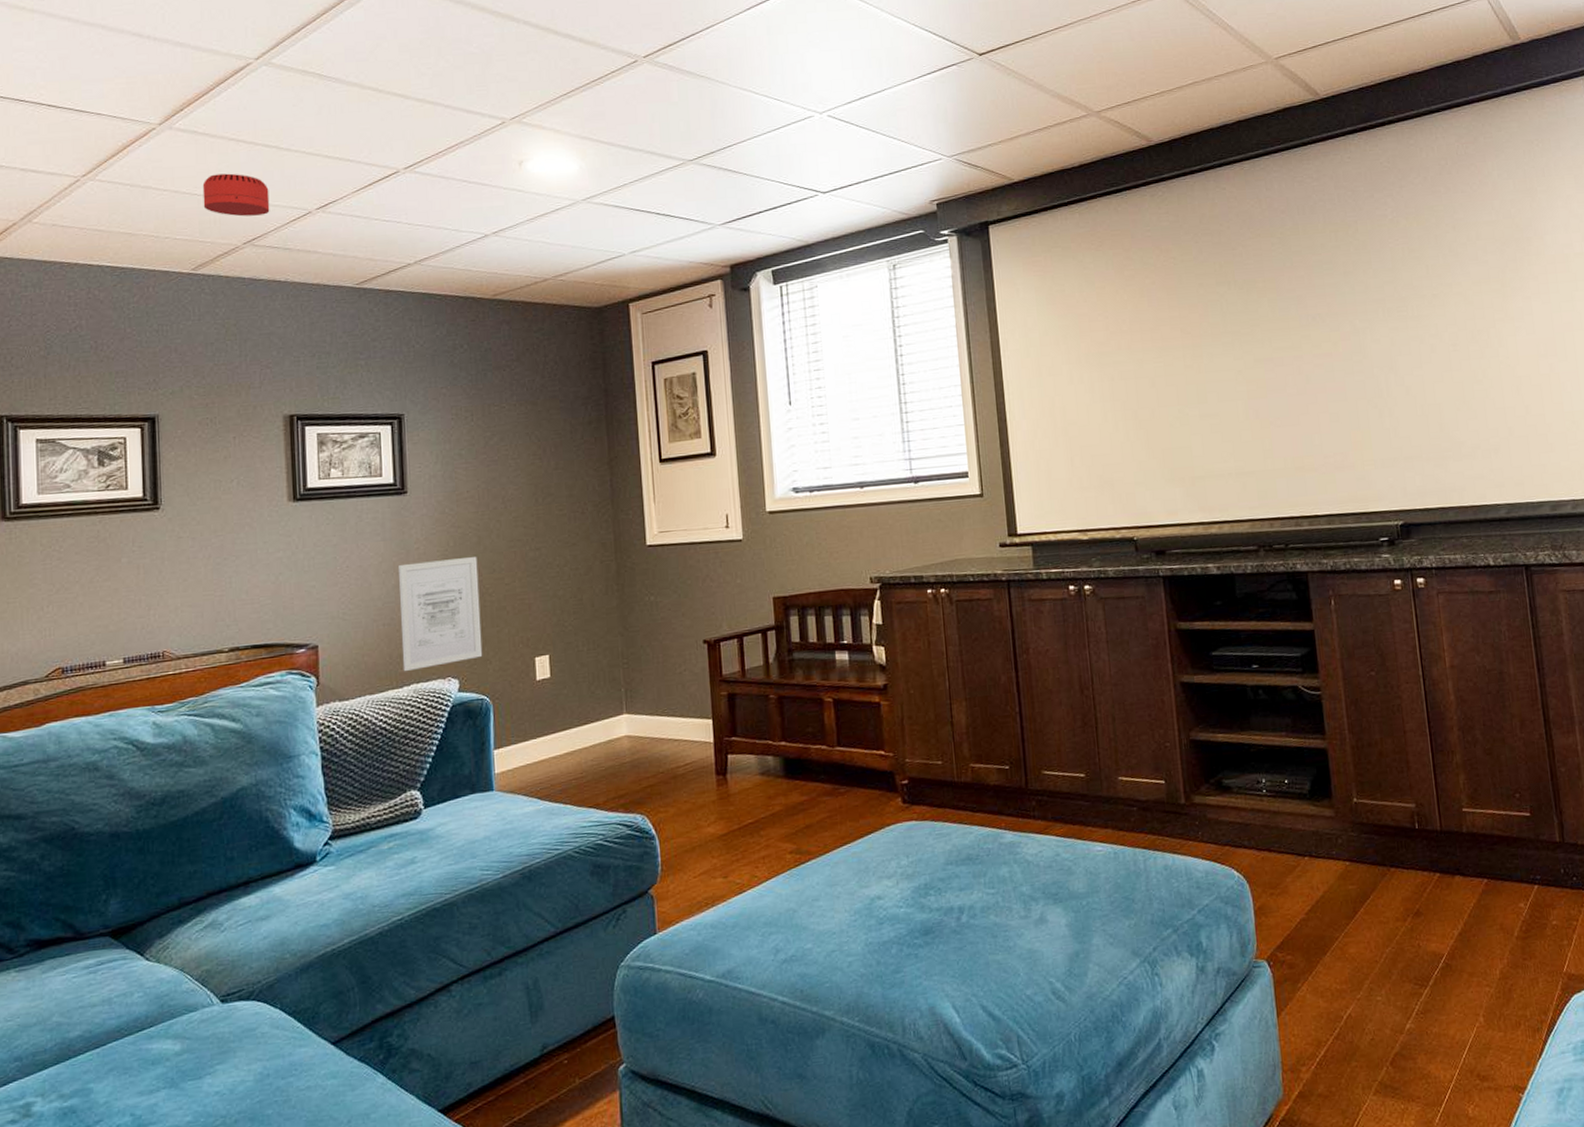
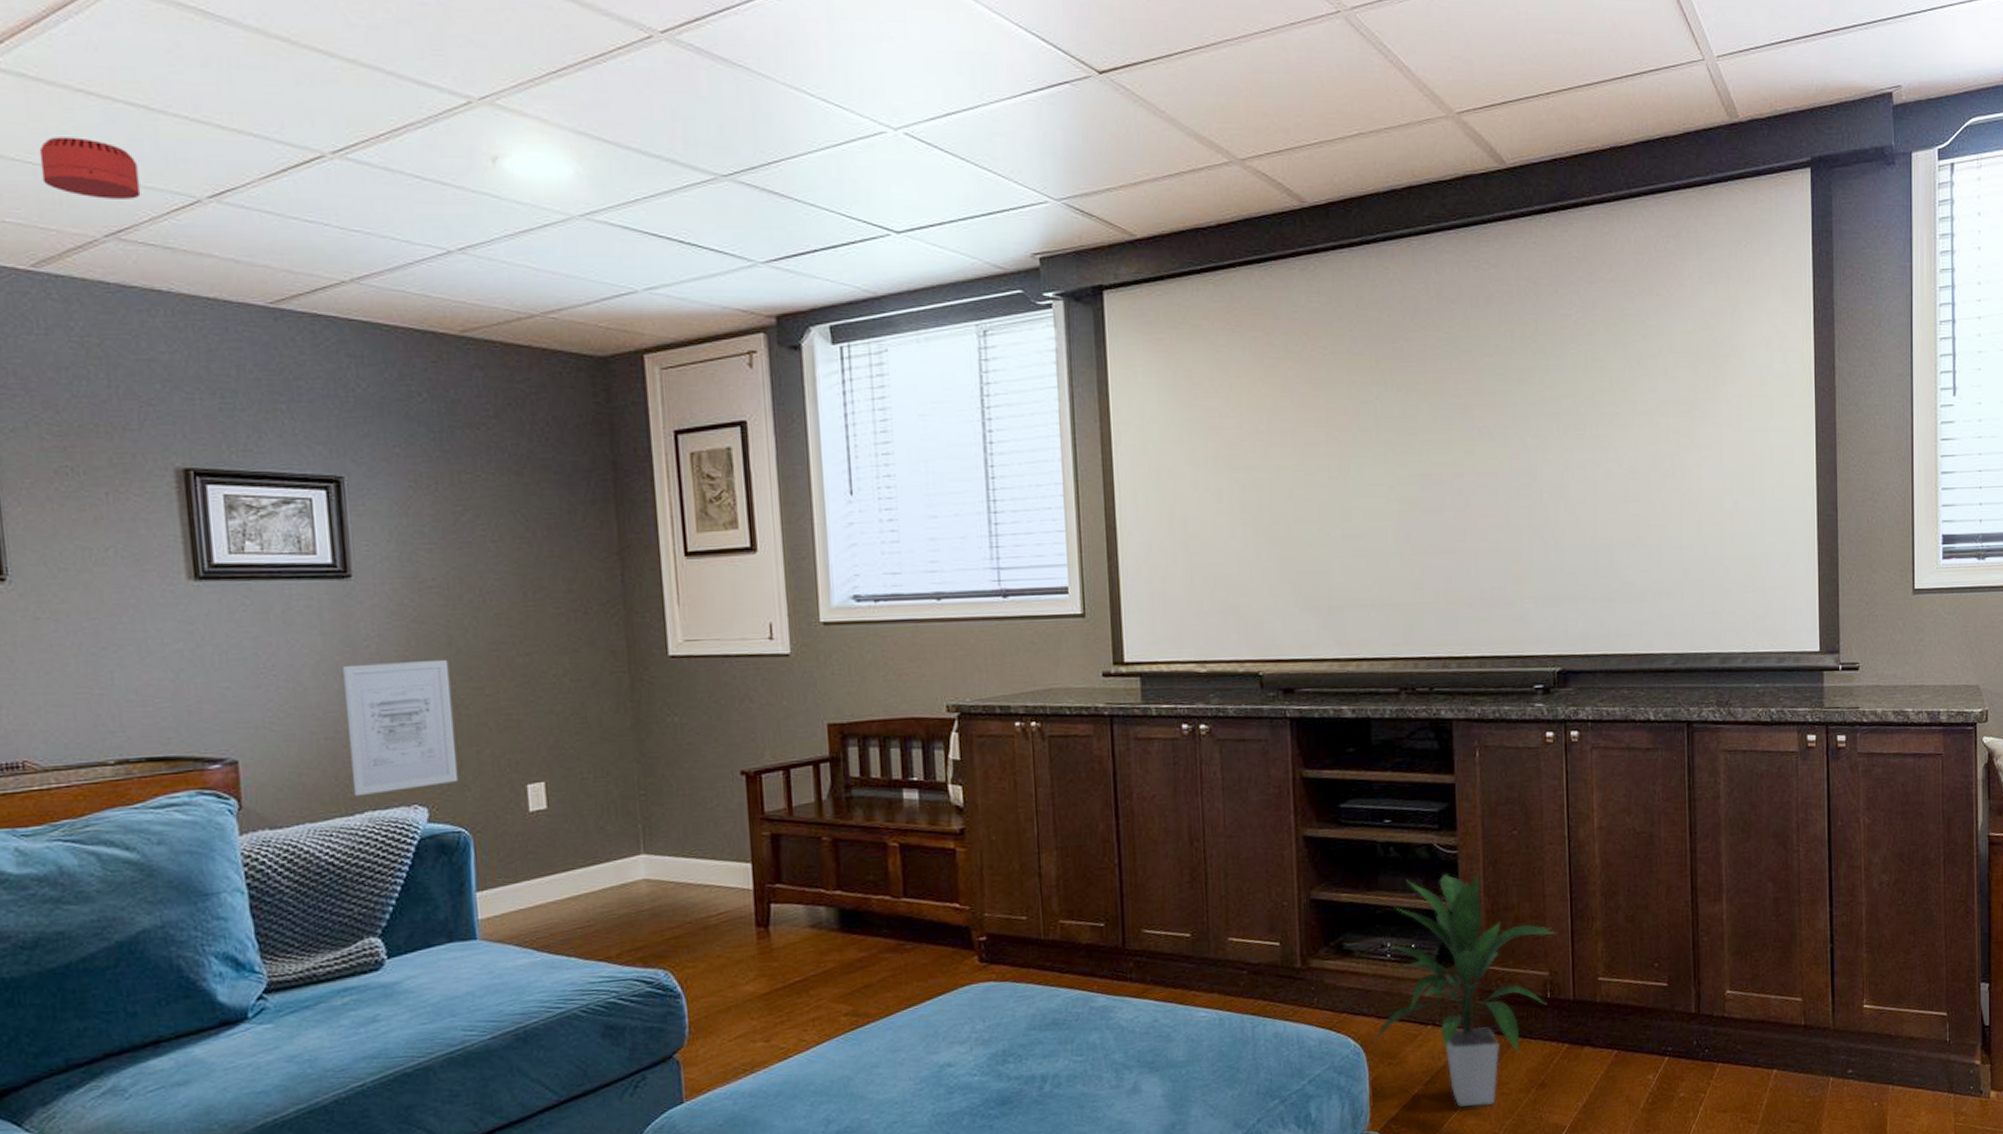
indoor plant: none [1254,712,1419,935] -> present [1371,873,1556,1107]

